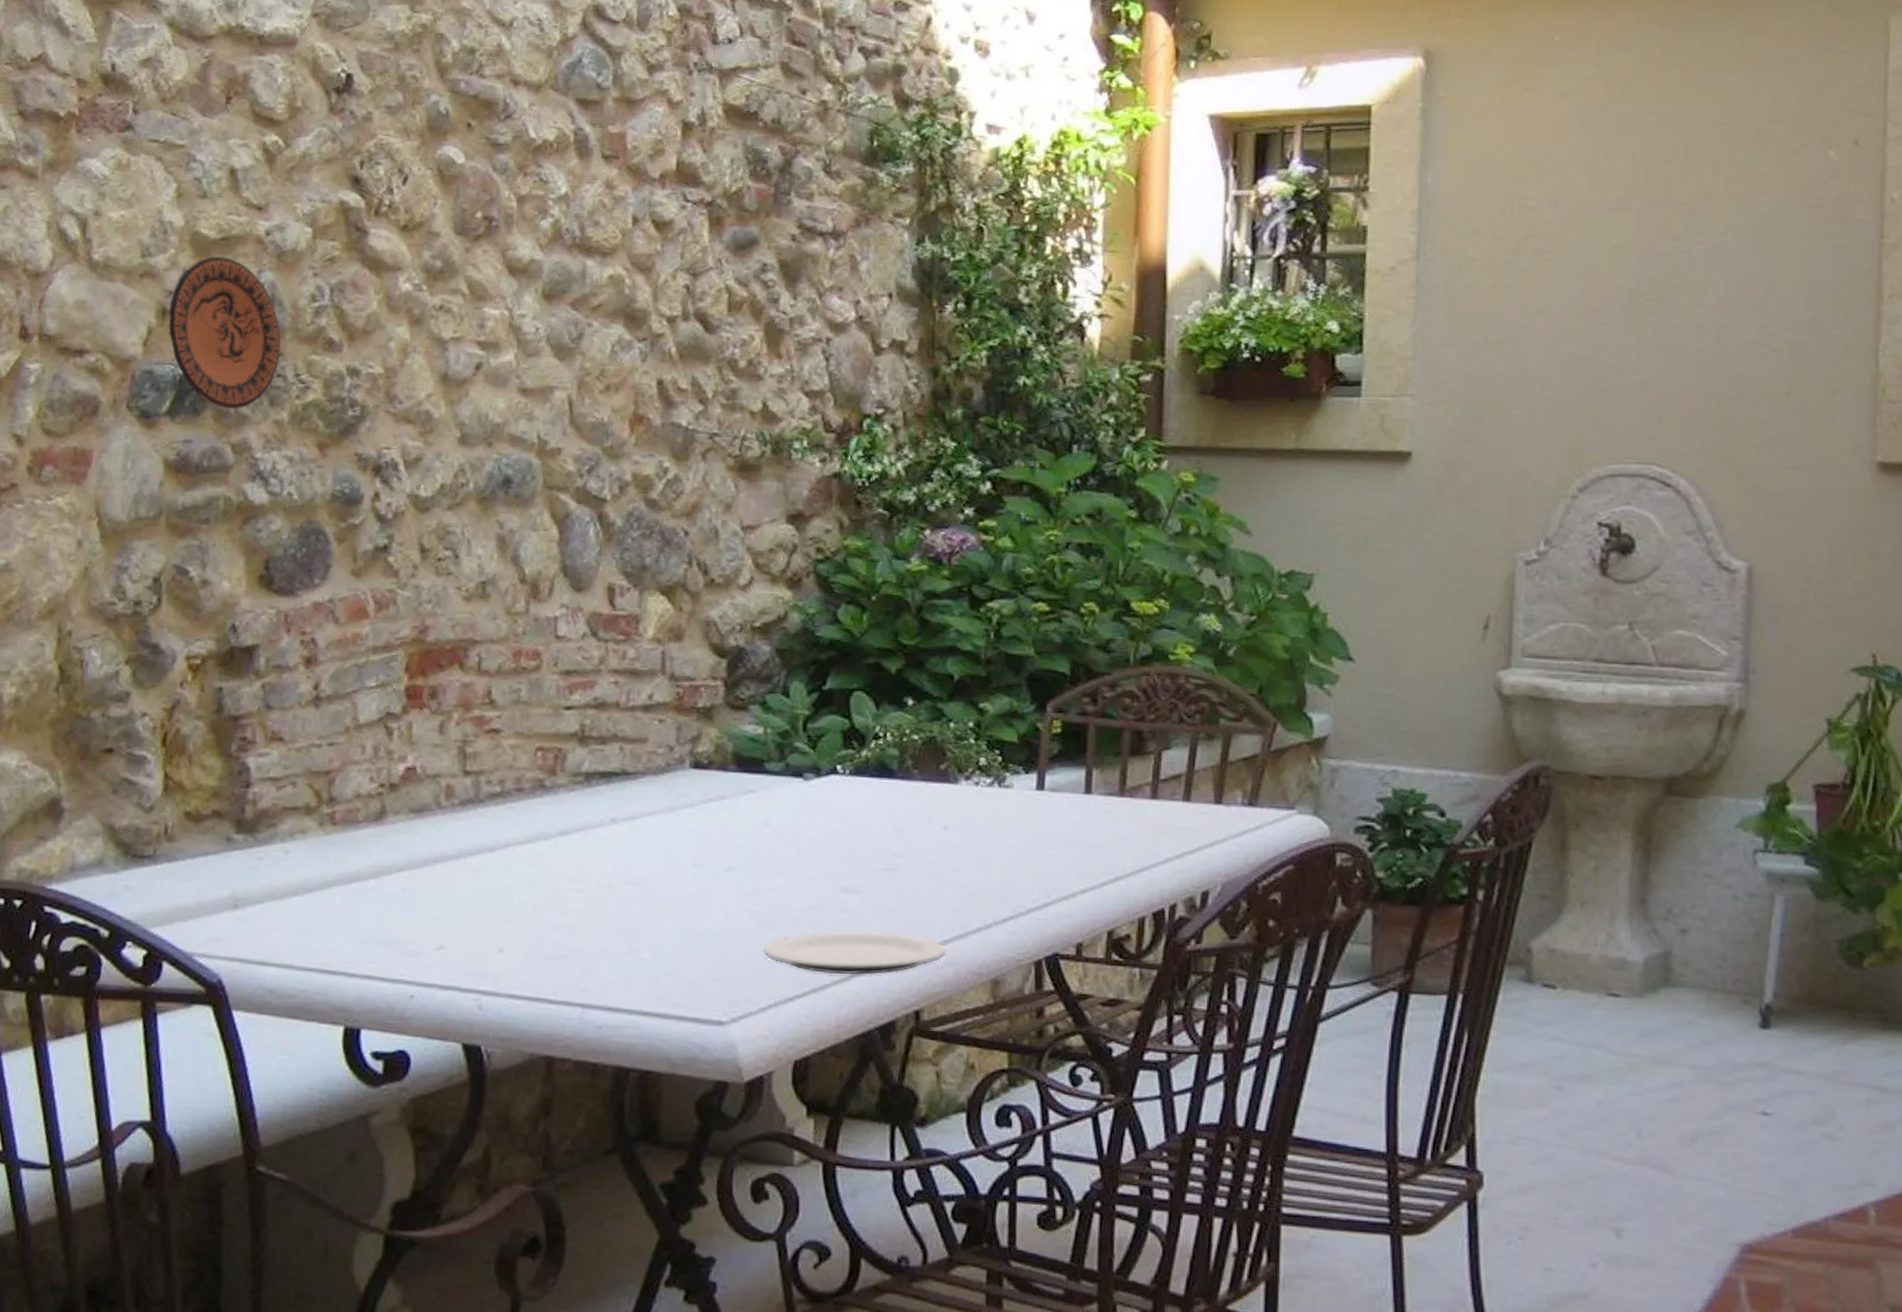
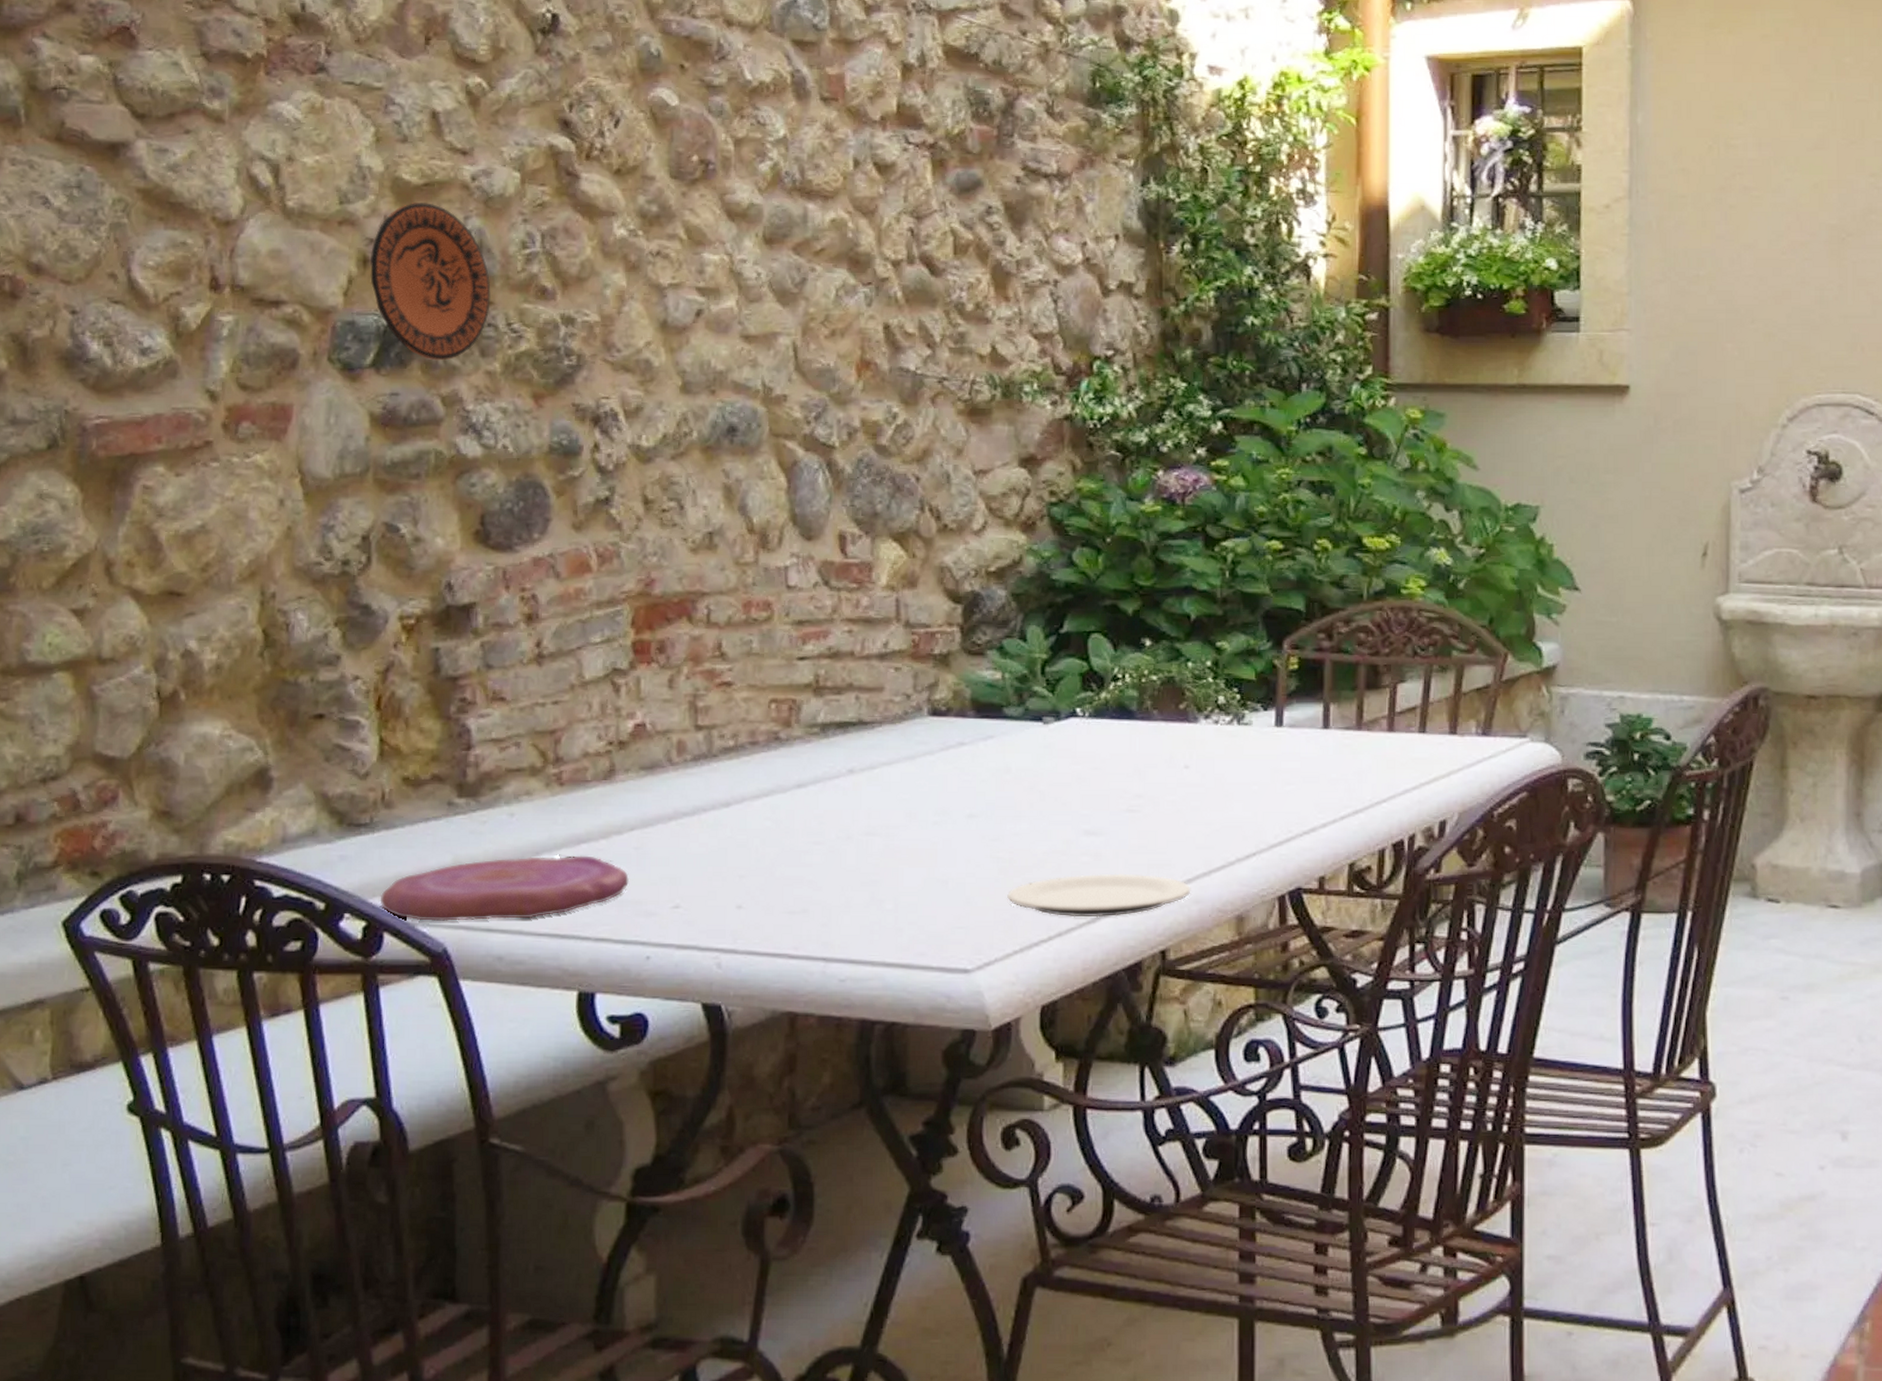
plate: none [160,893,396,954] -> present [380,855,629,921]

